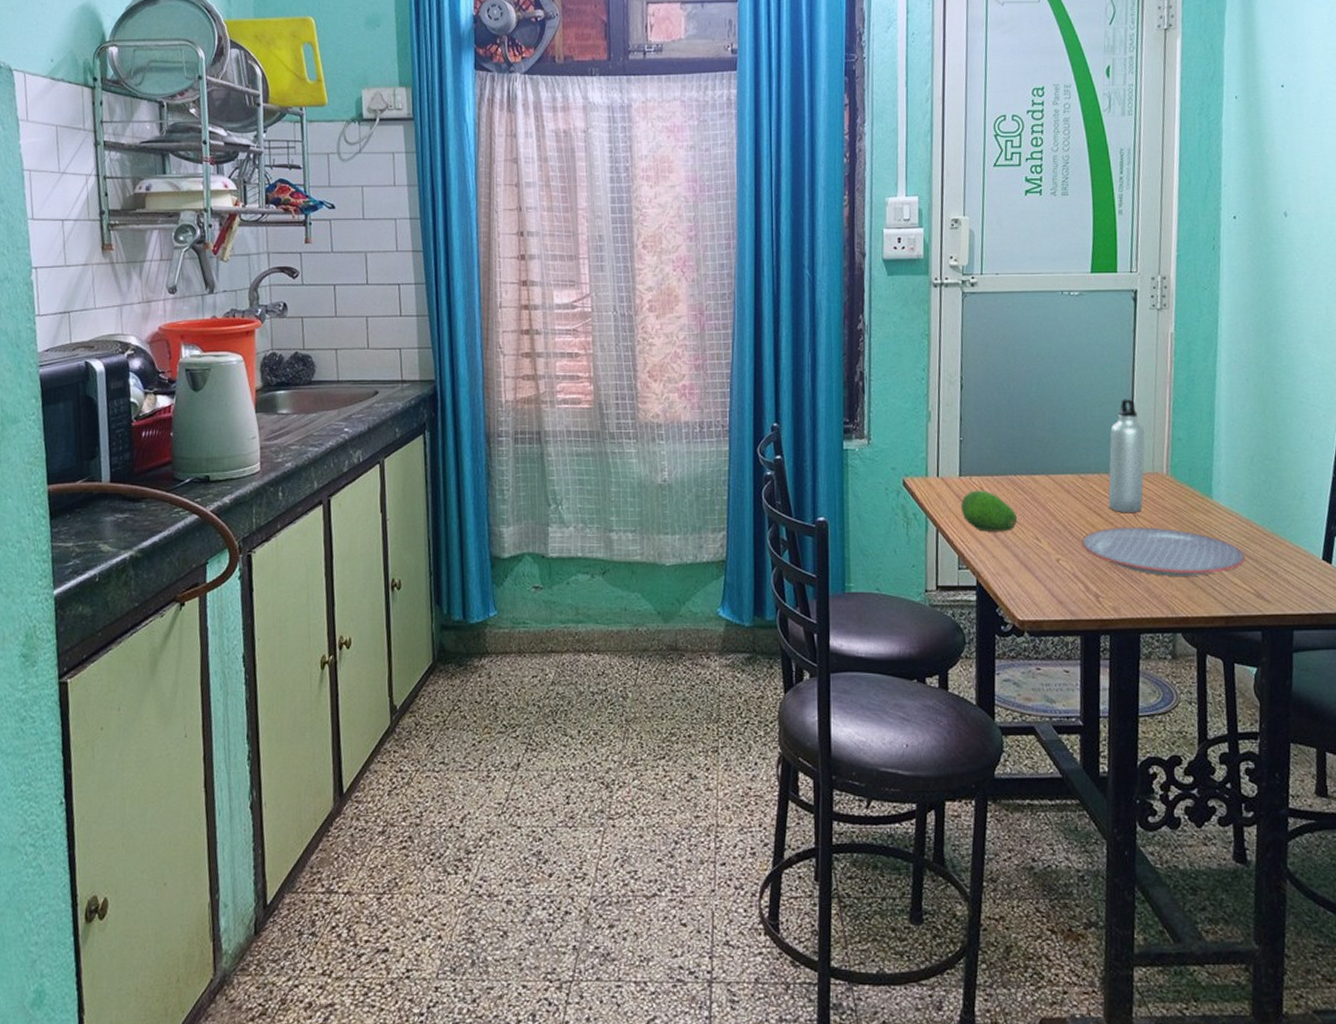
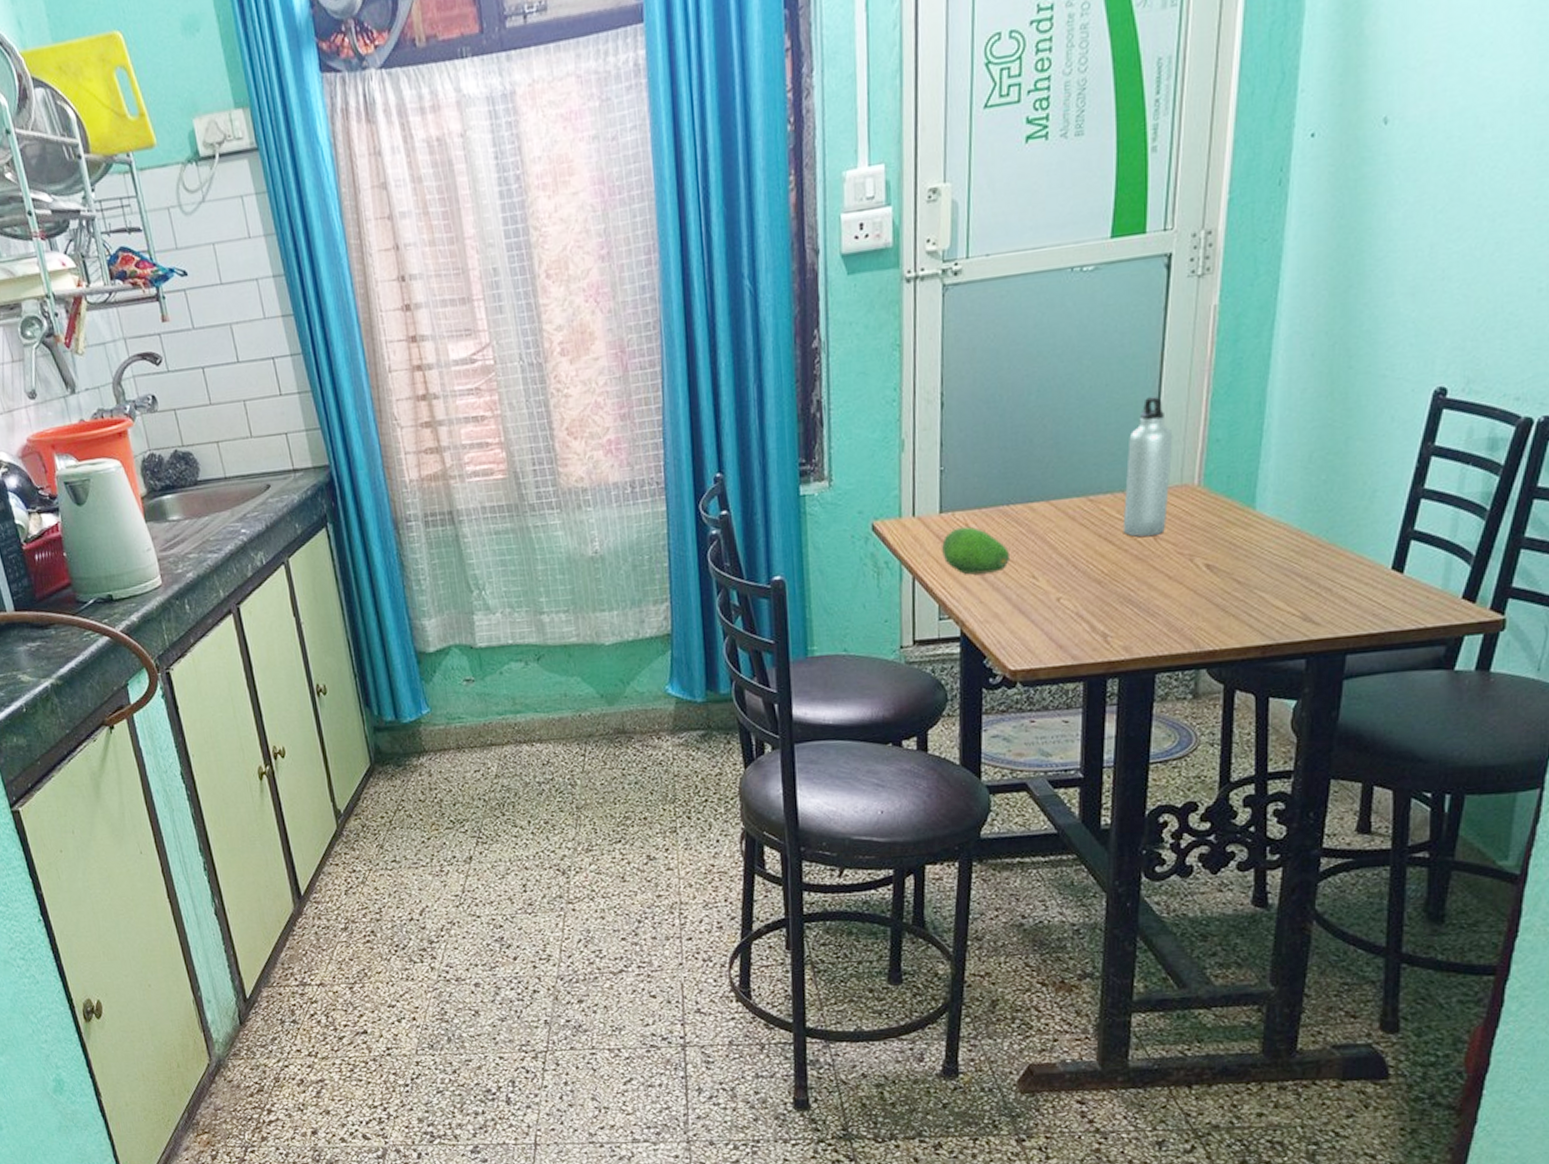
plate: present [1081,527,1245,576] -> none [1087,550,1292,606]

